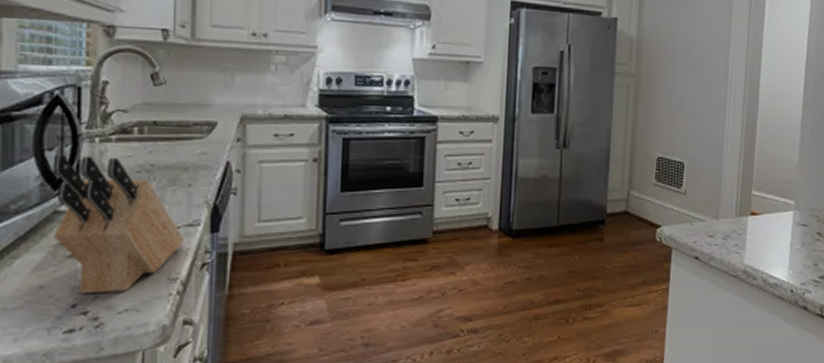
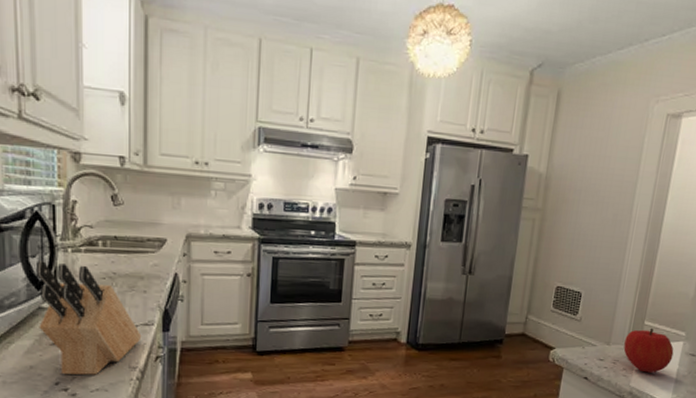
fruit: none [733,197,785,248] -> present [623,327,674,373]

